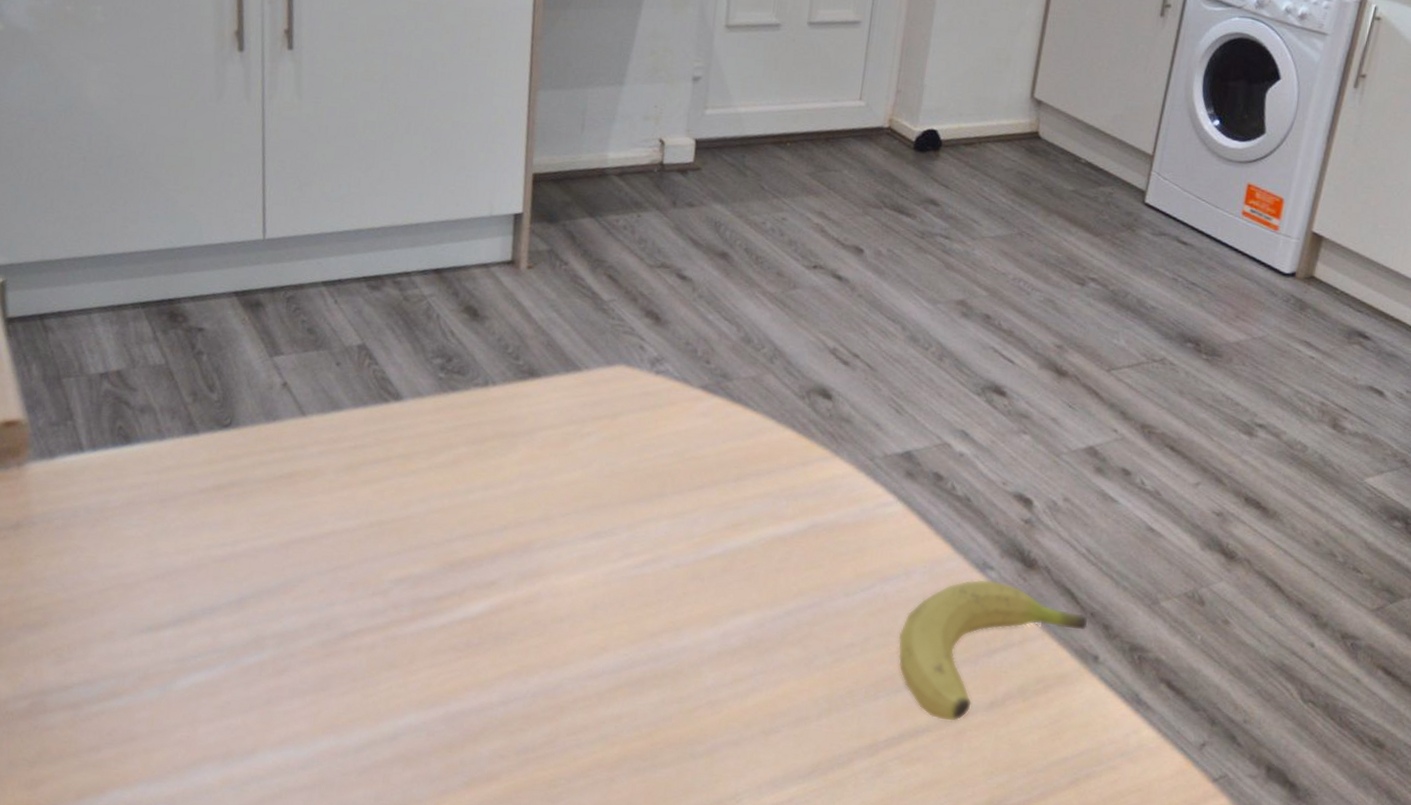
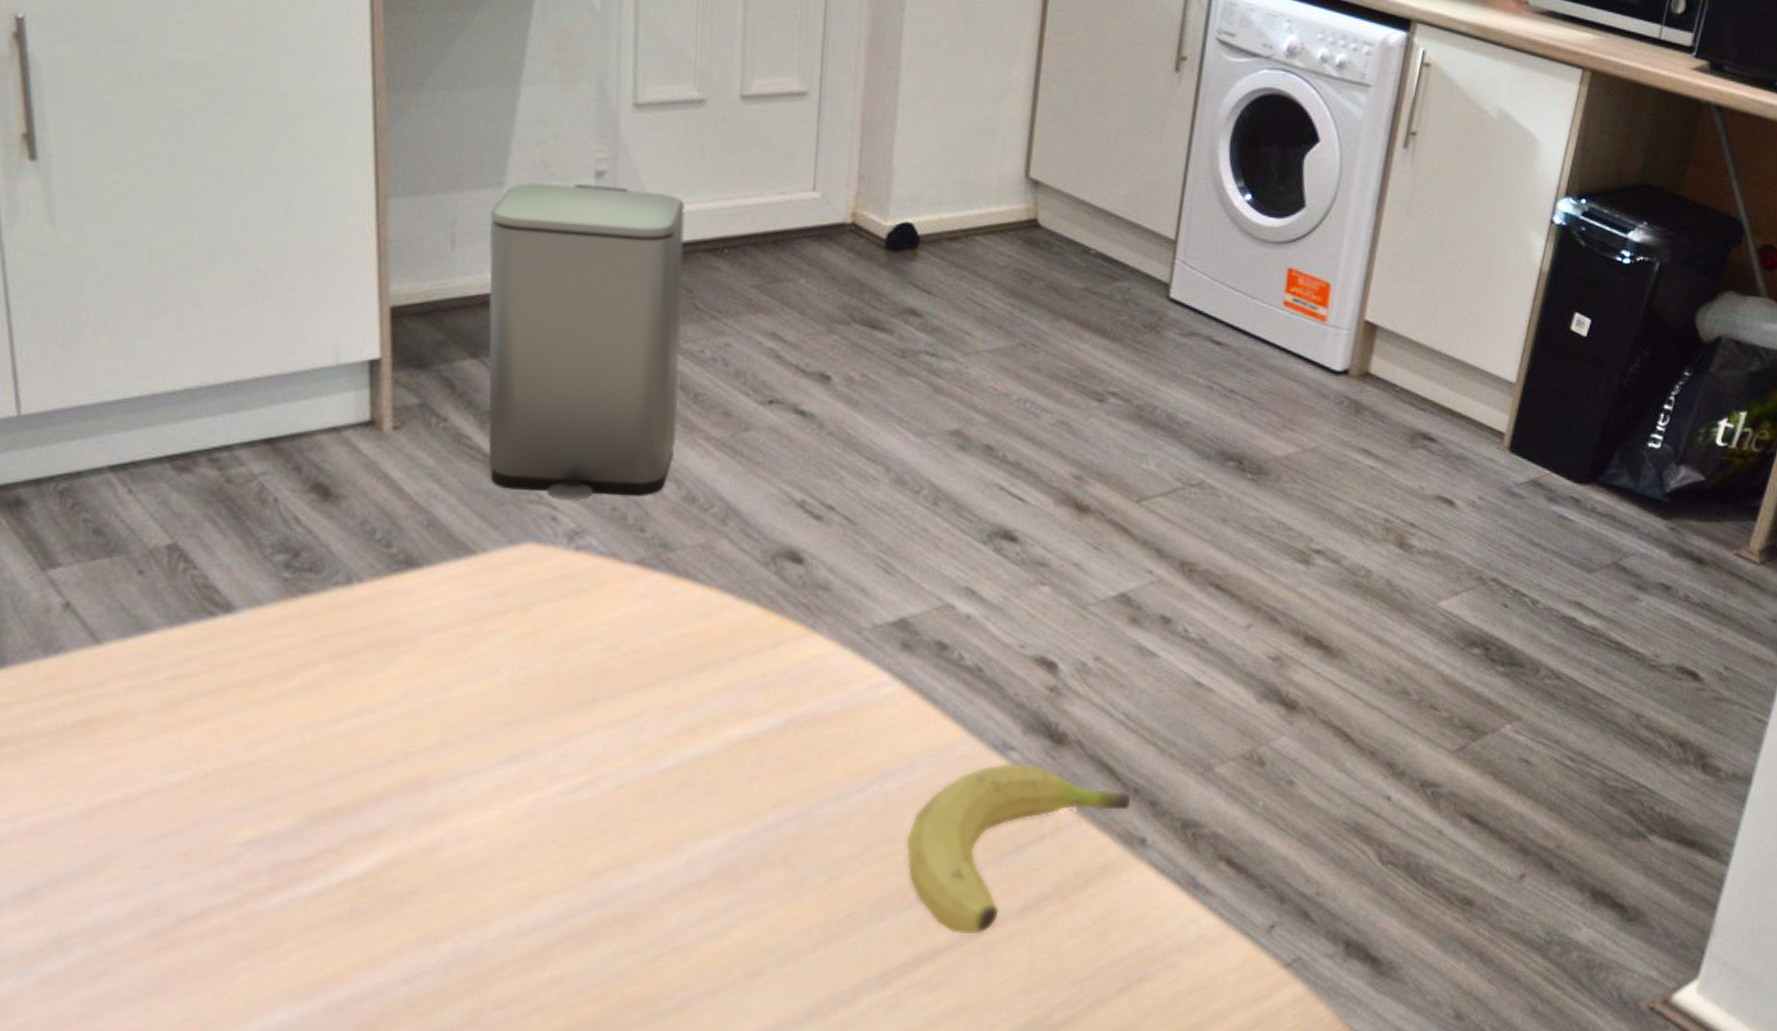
pedal bin: none [596,82,759,335] -> present [488,181,685,502]

